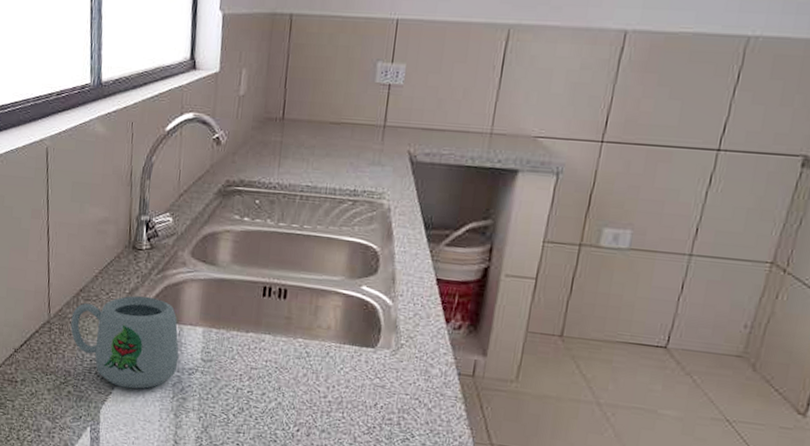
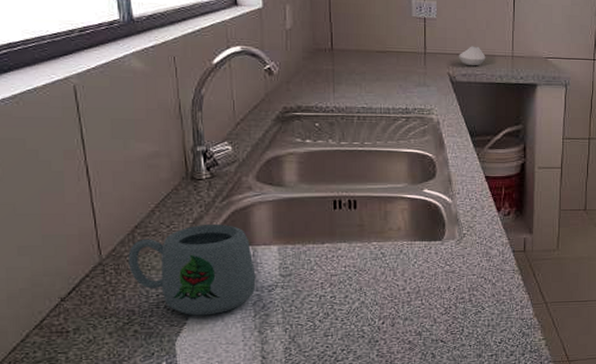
spoon rest: none [423,119,457,144] -> present [458,46,486,66]

